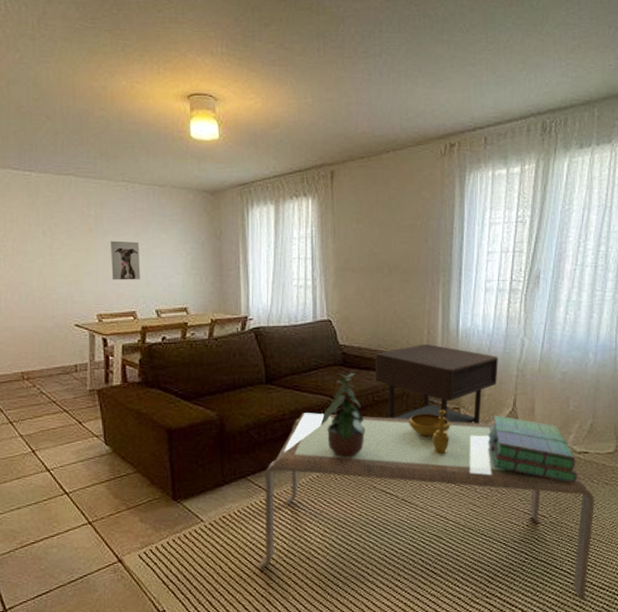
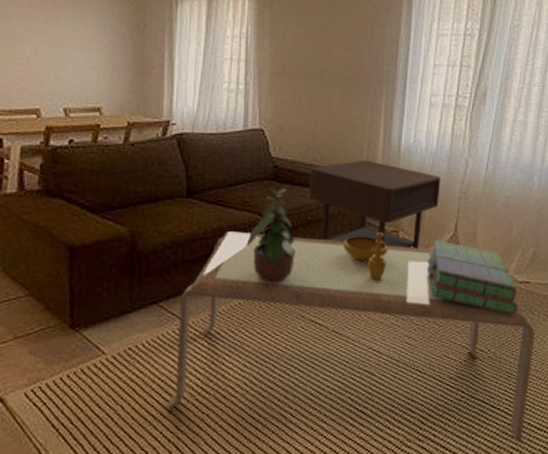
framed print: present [111,240,140,280] -> none [13,26,49,73]

